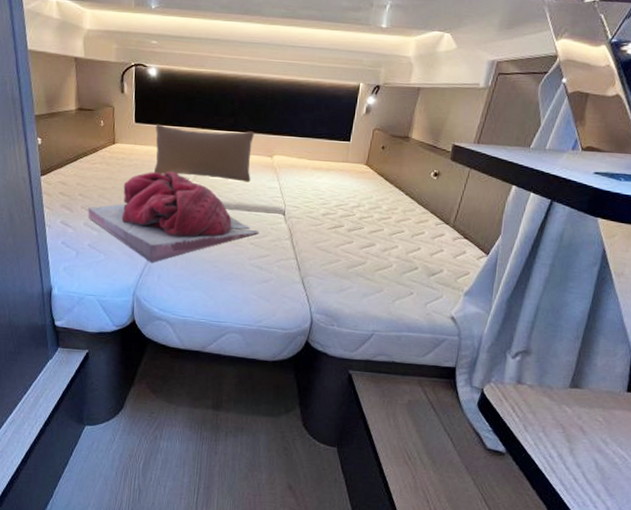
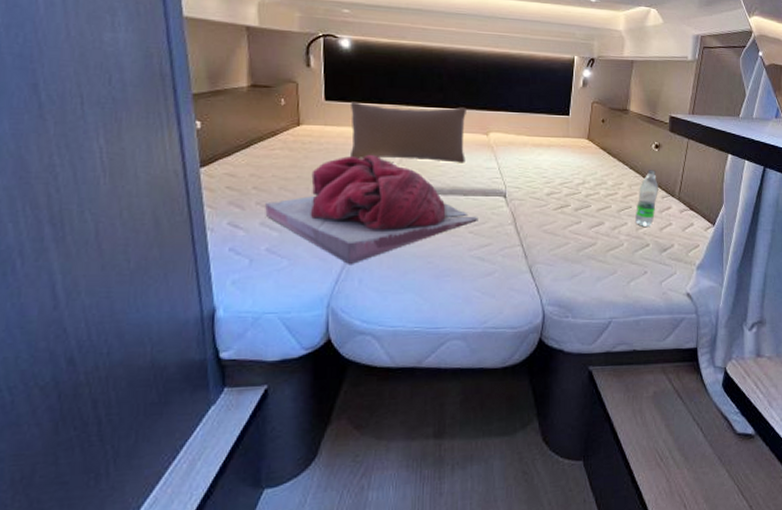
bottle: none [406,197,433,251] -> present [635,170,658,227]

